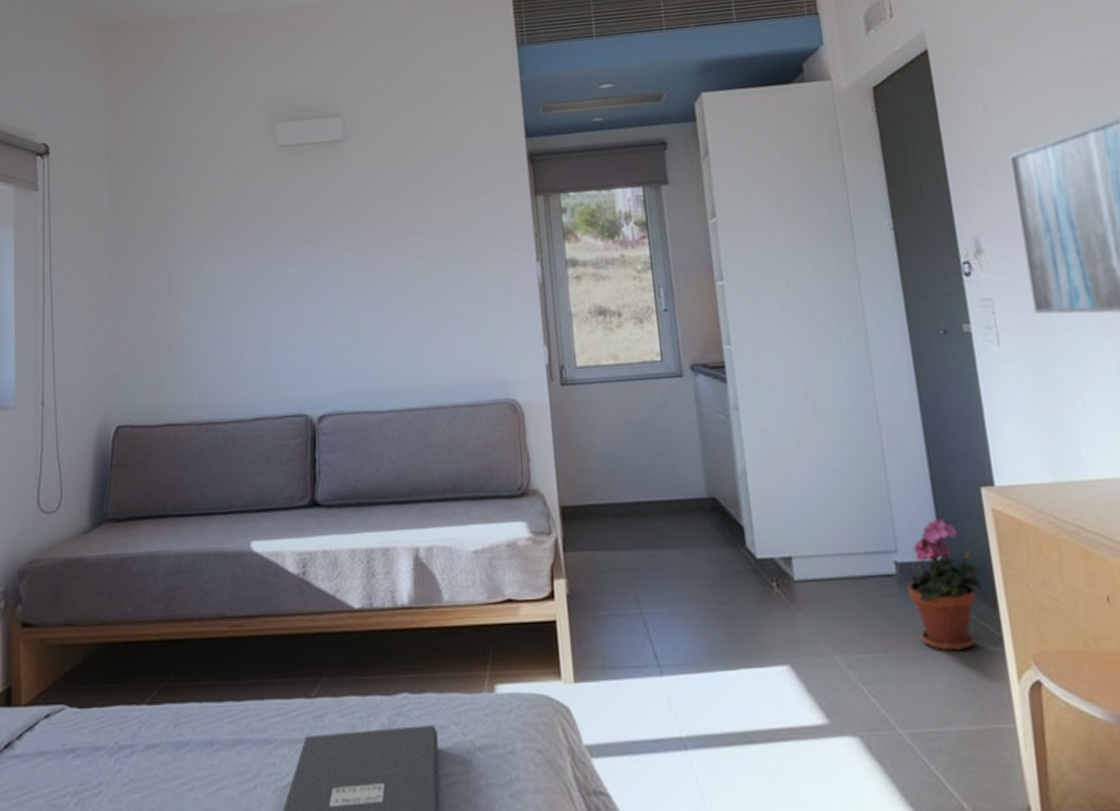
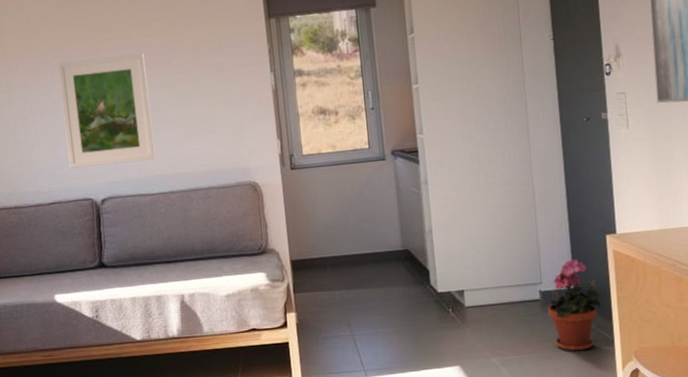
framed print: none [274,234,390,375] -> present [57,53,156,168]

